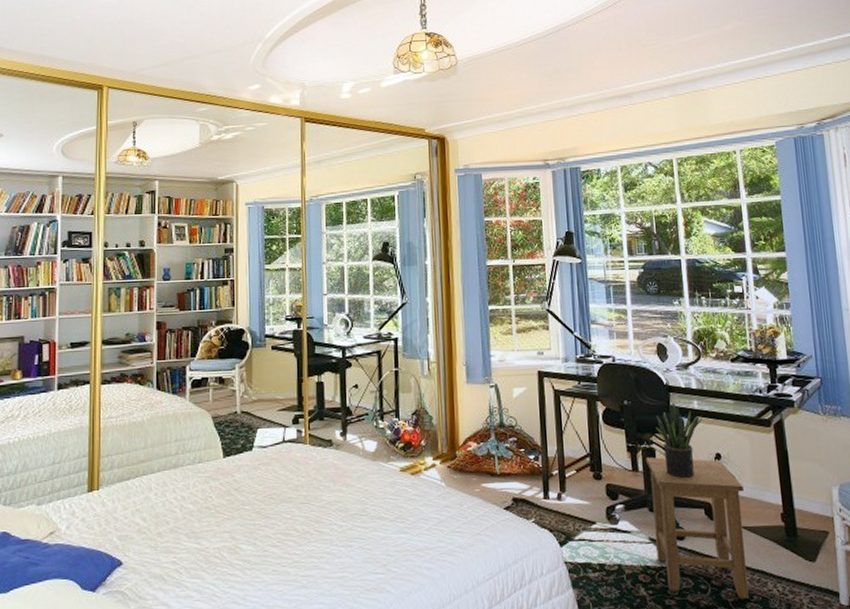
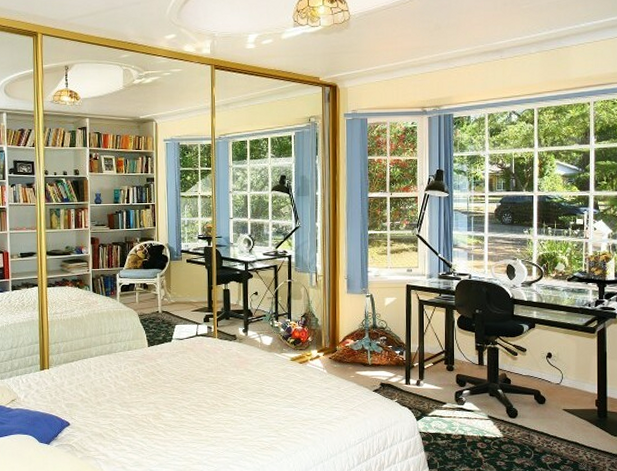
stool: present [646,457,749,600] -> none [491,355,567,463]
potted plant: present [656,402,703,478] -> none [500,312,539,371]

